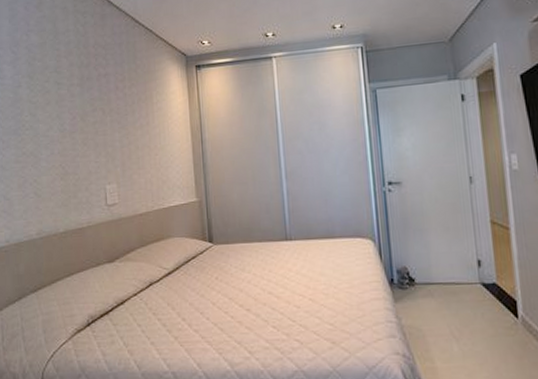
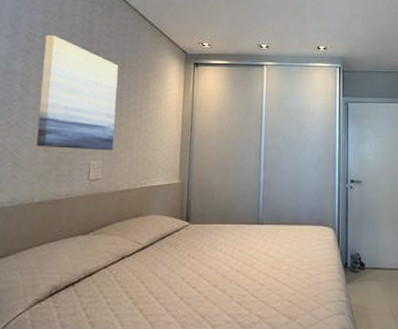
wall art: none [45,55,126,176] -> present [36,35,119,151]

